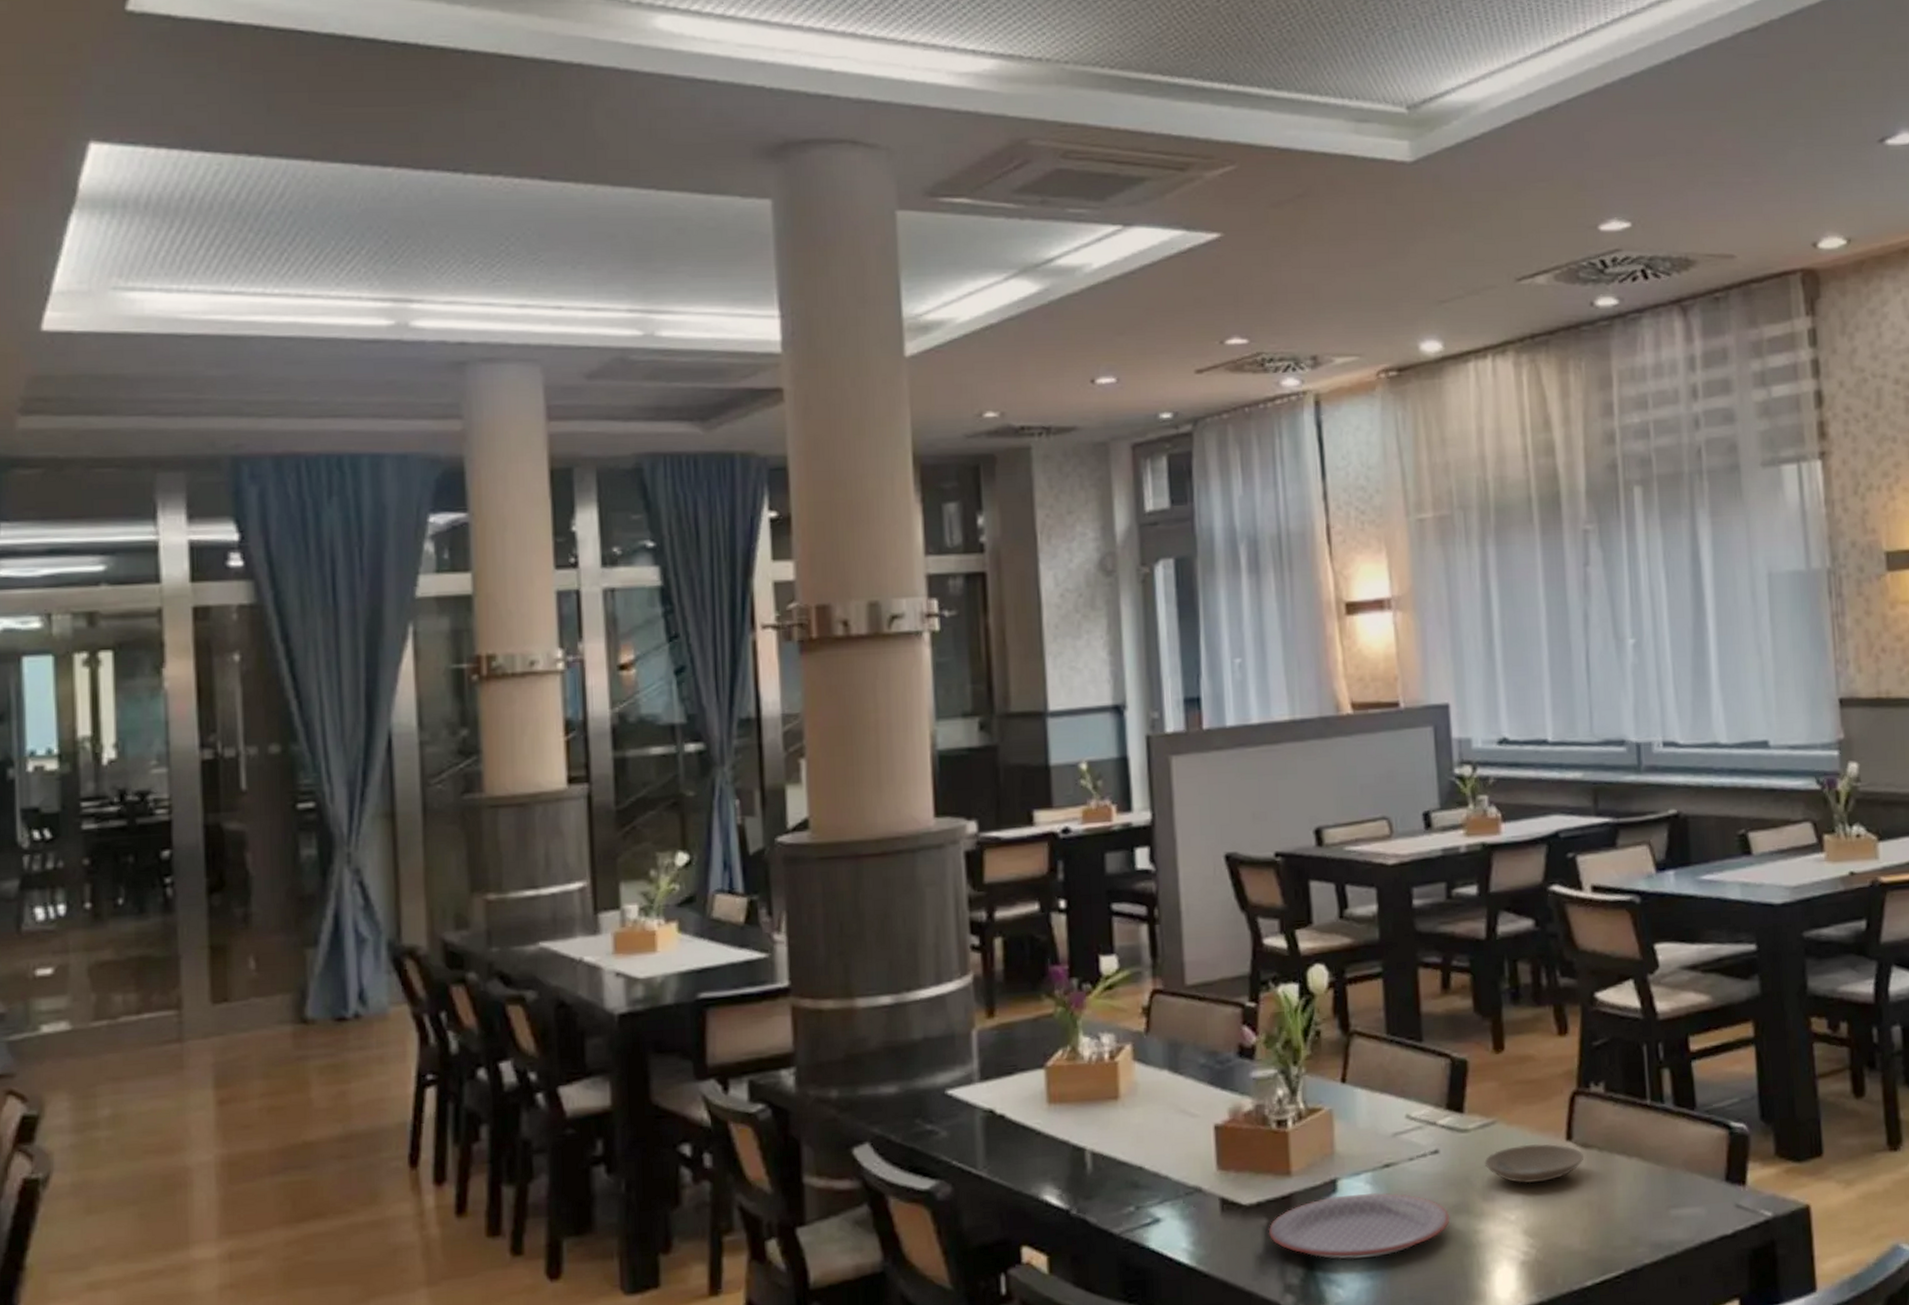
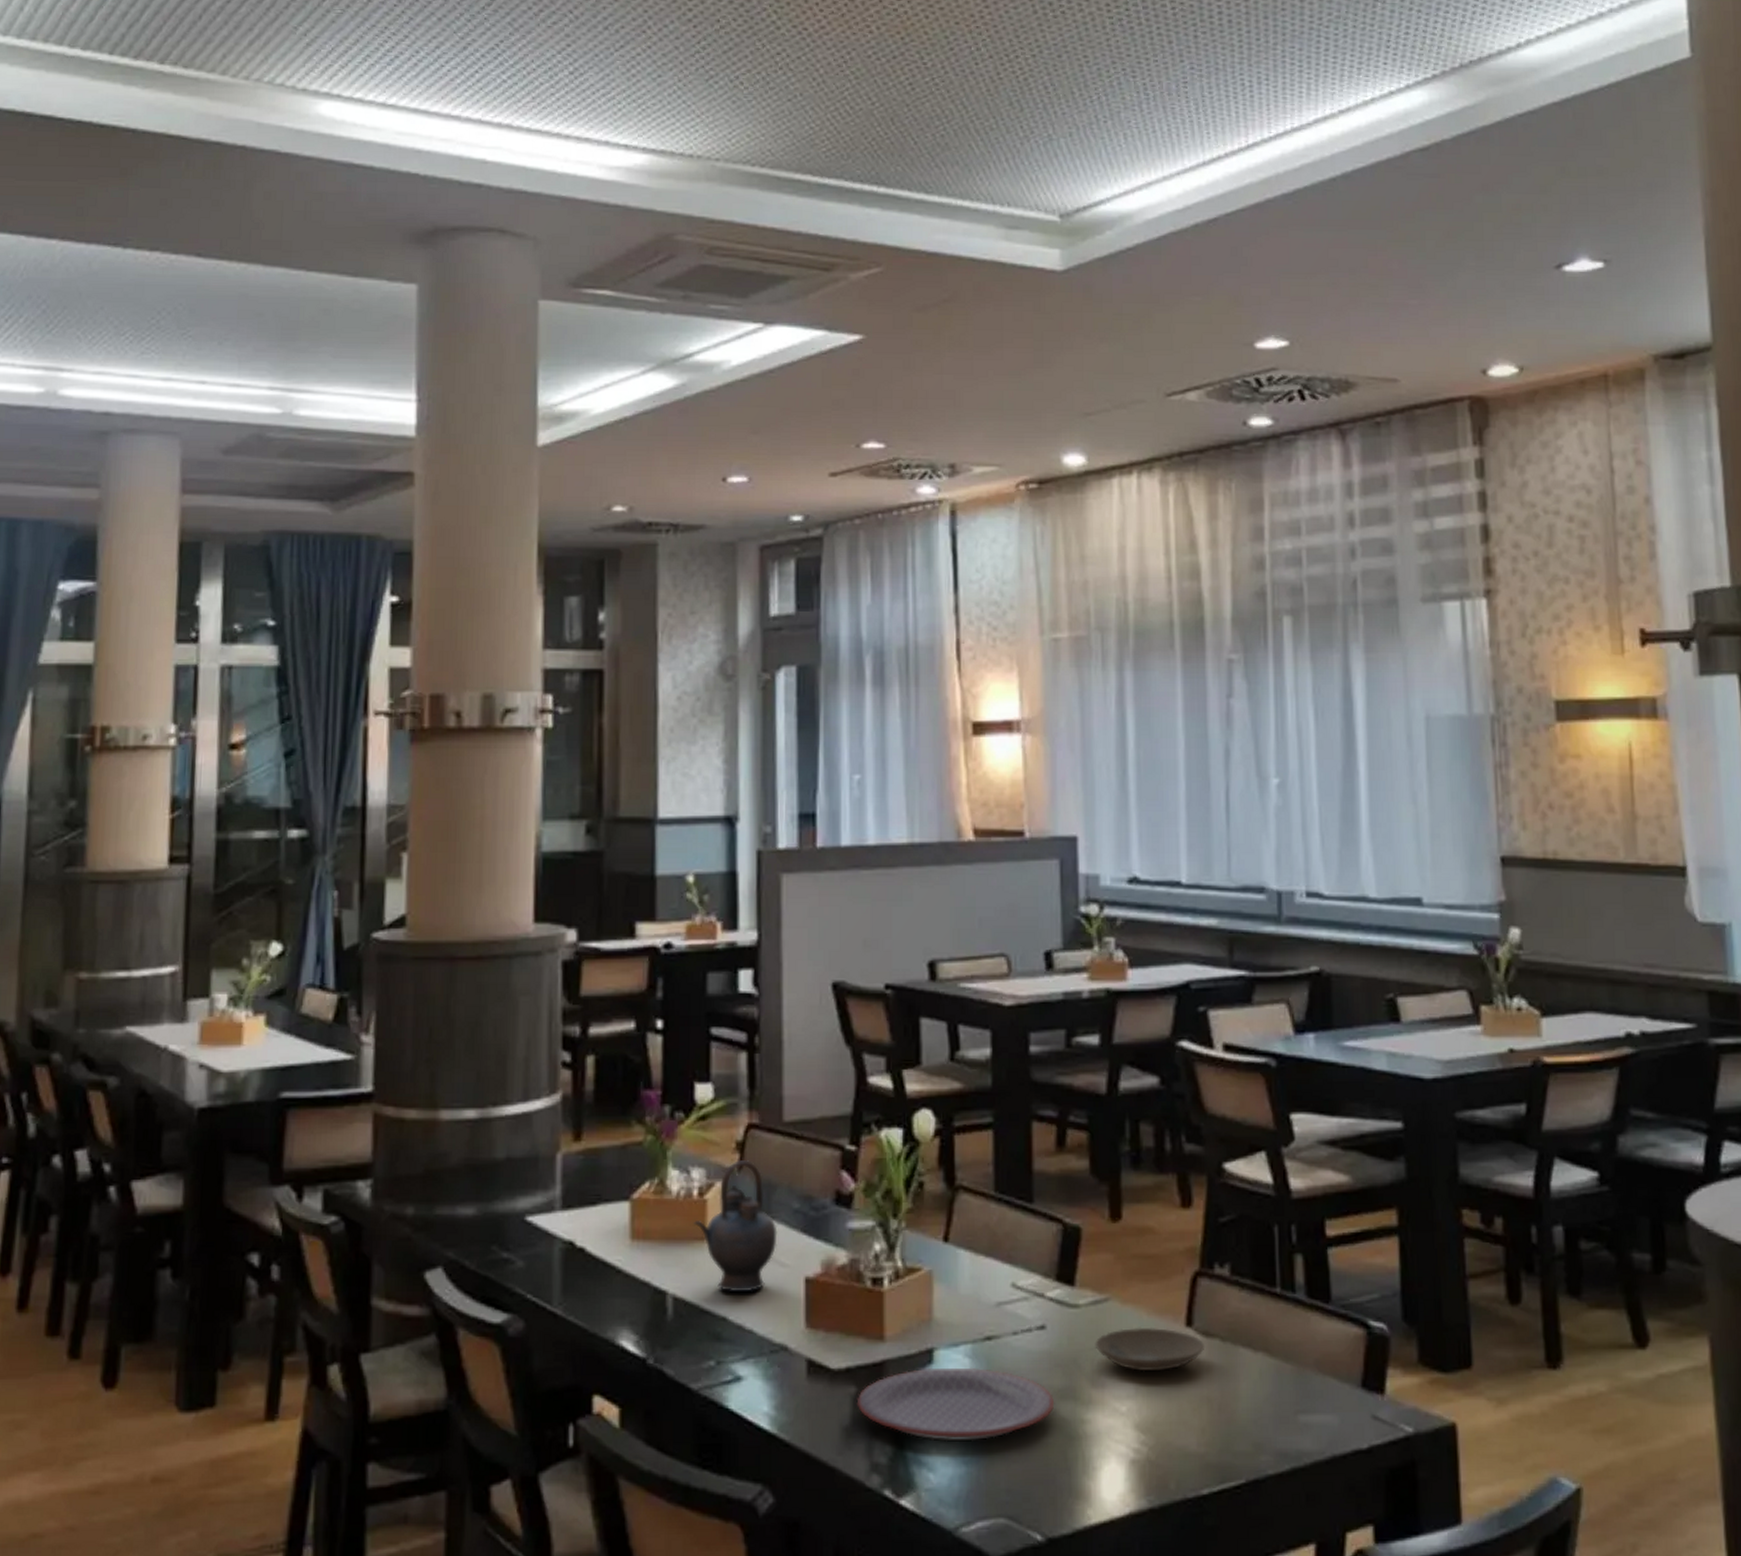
teapot: none [1107,1022,1187,1143] -> present [694,1159,778,1293]

